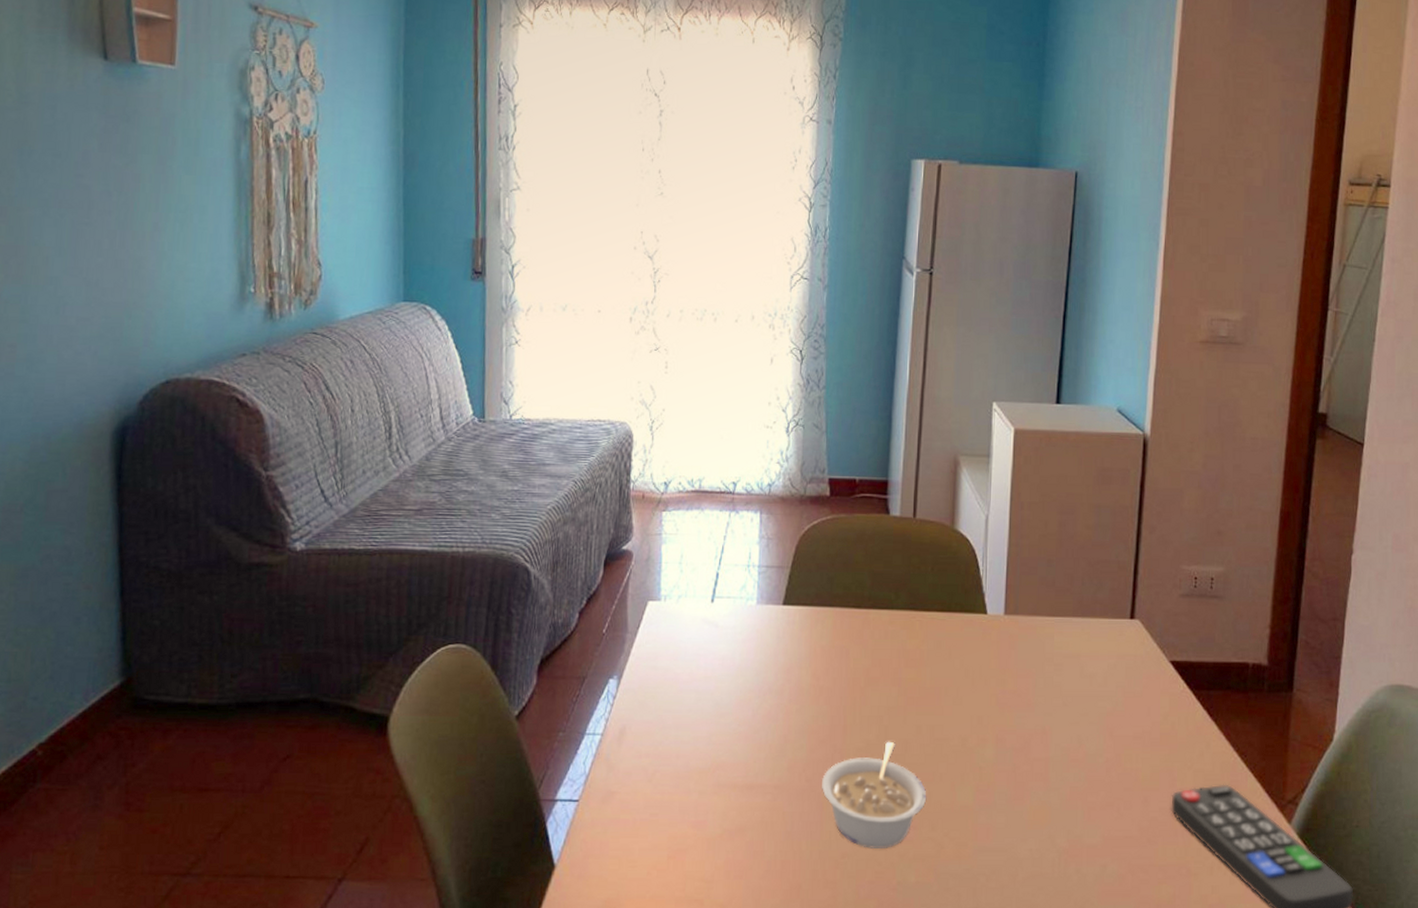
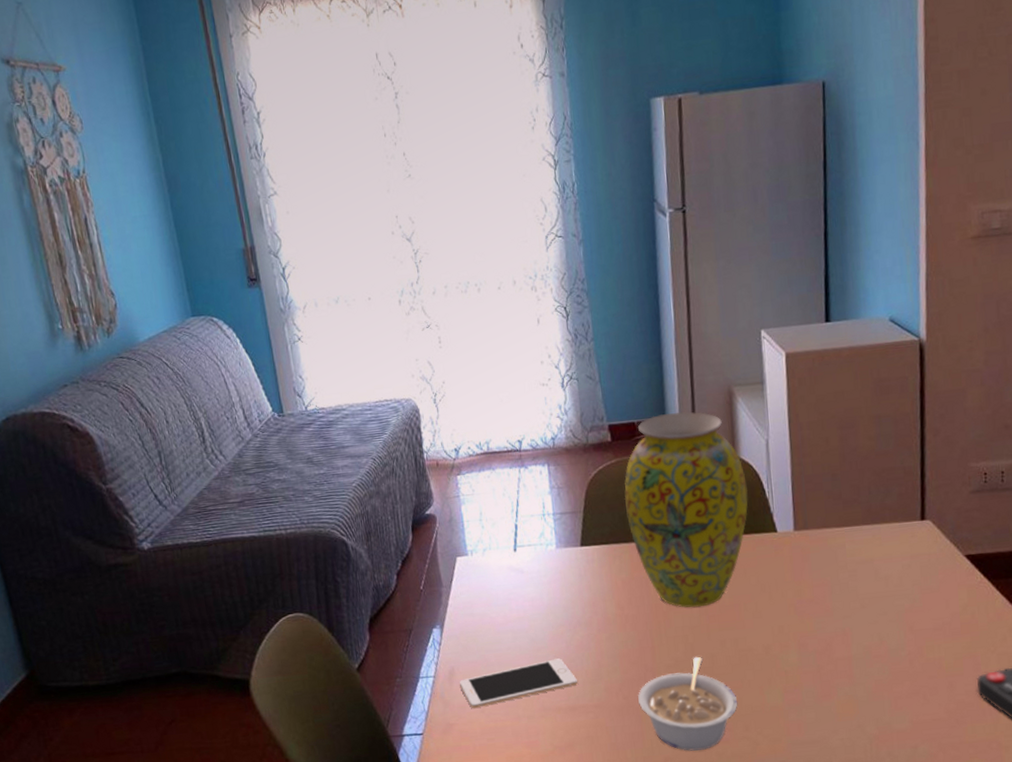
cell phone: none [629,728,759,777] -> present [460,658,578,709]
vase: none [835,475,962,686] -> present [624,412,748,608]

